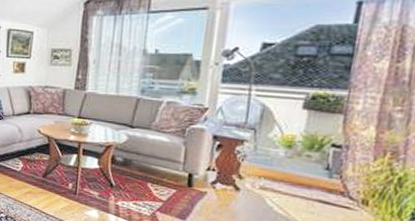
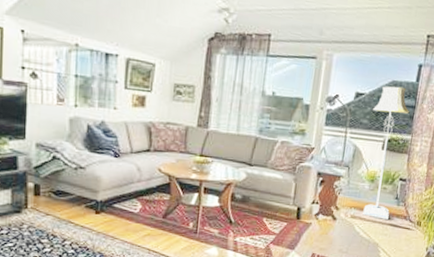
floor lamp: none [276,31,345,194] -> present [363,86,410,220]

